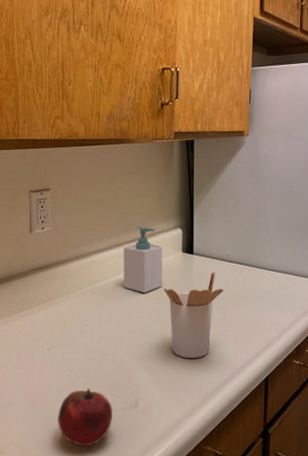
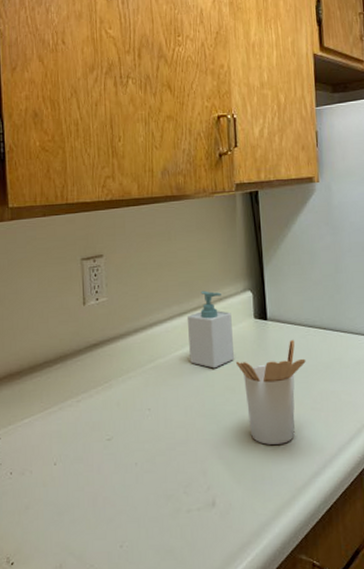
fruit: present [58,388,112,447] -> none [123,485,186,558]

